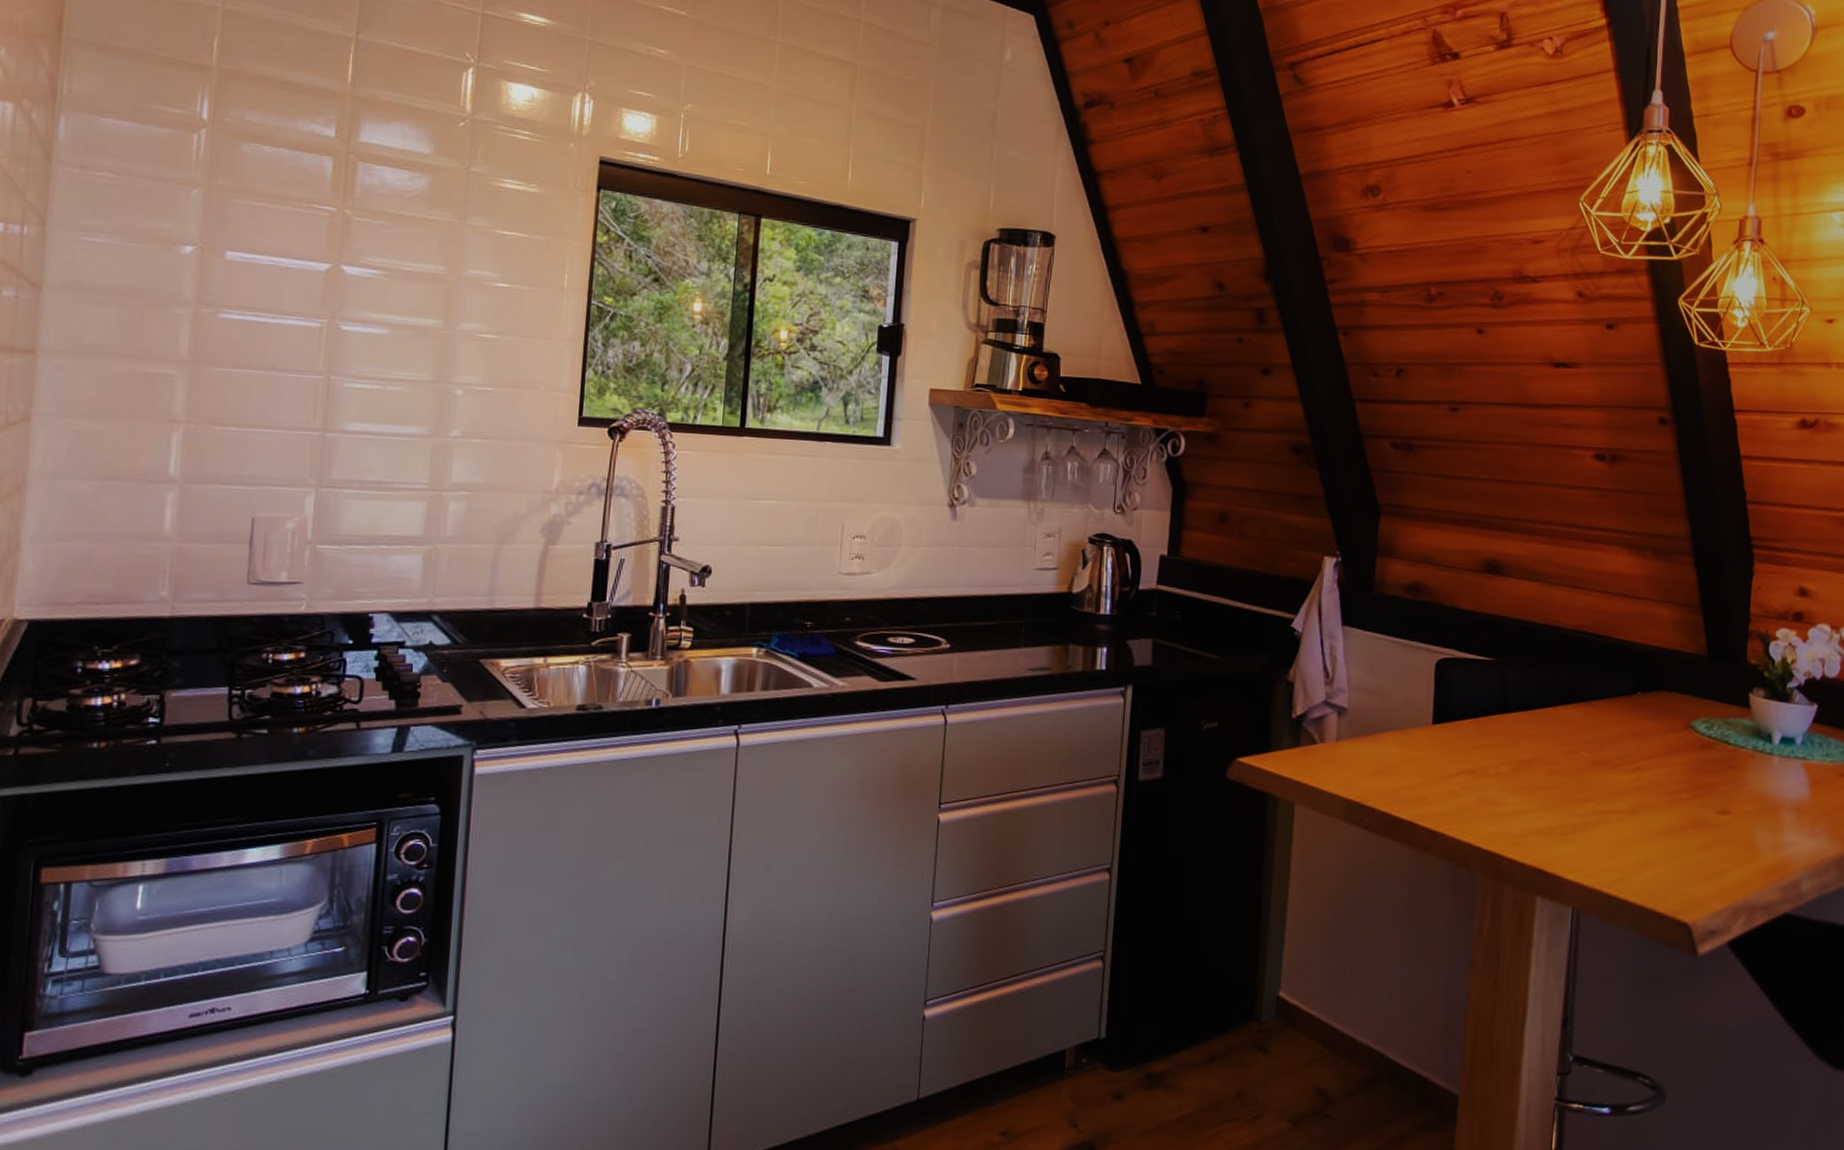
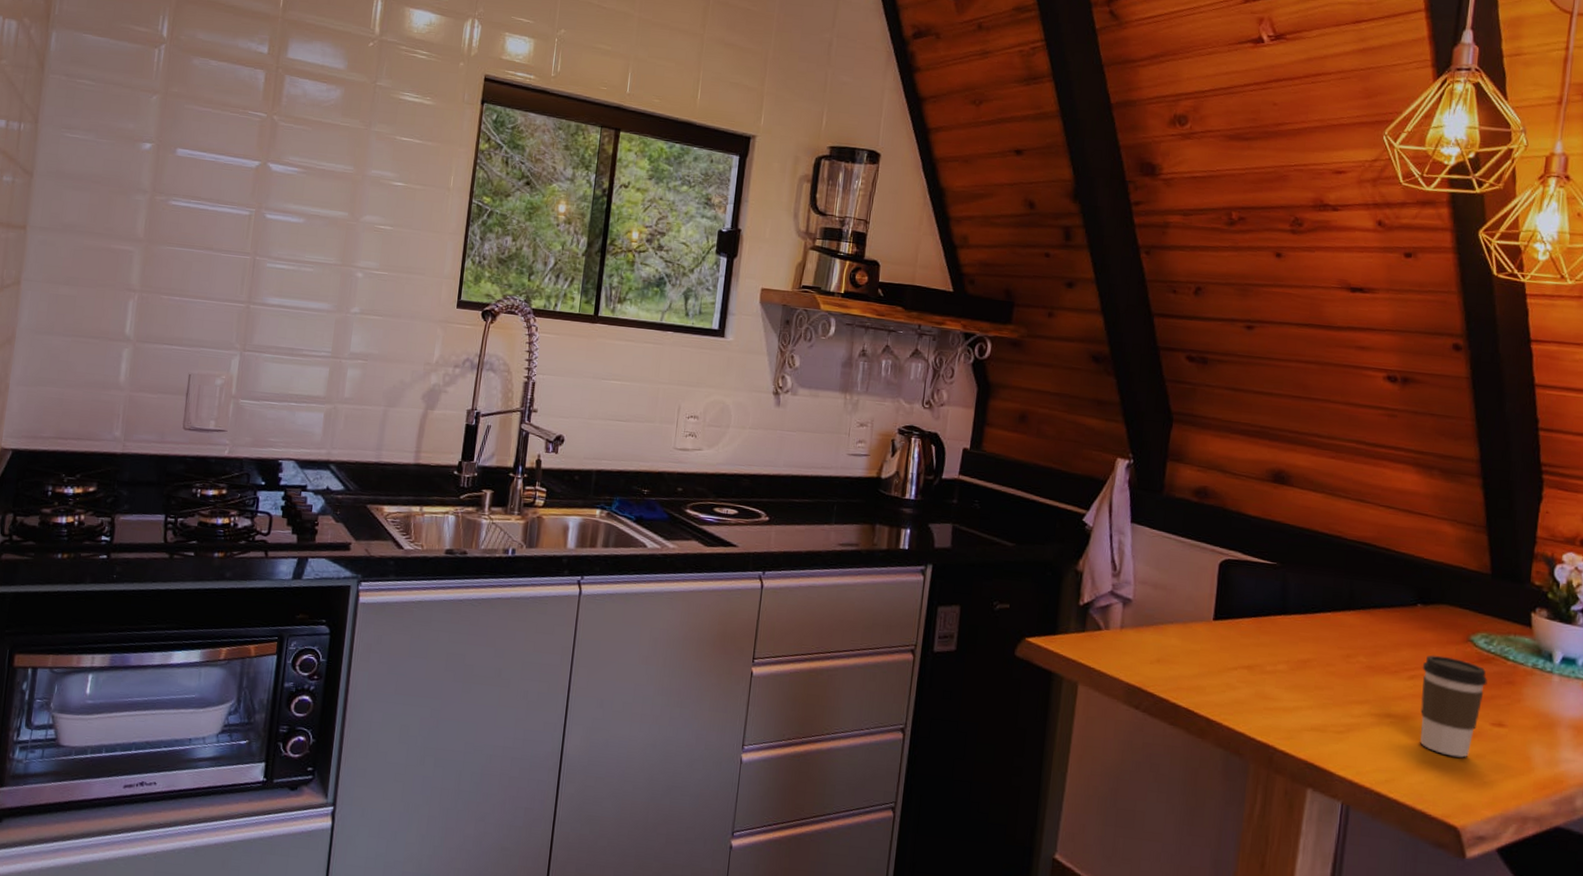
coffee cup: none [1645,744,1710,850] -> present [1420,655,1488,758]

